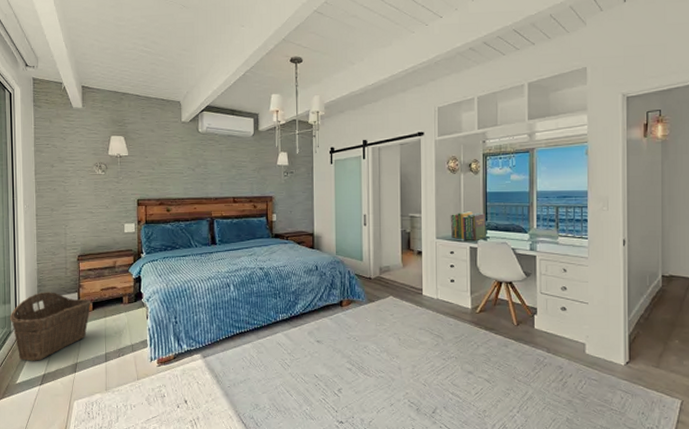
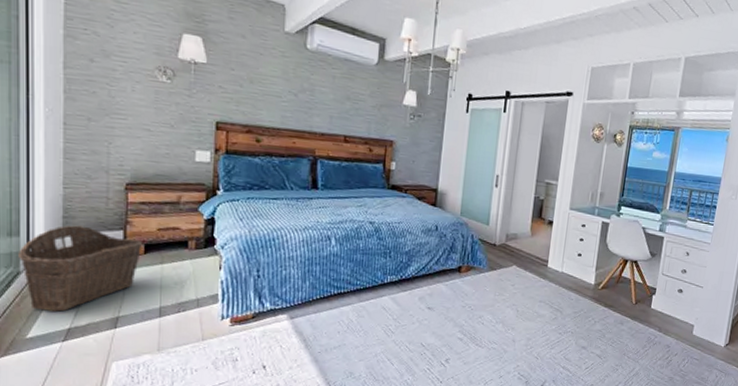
books: present [450,211,486,241] -> none [585,184,623,217]

